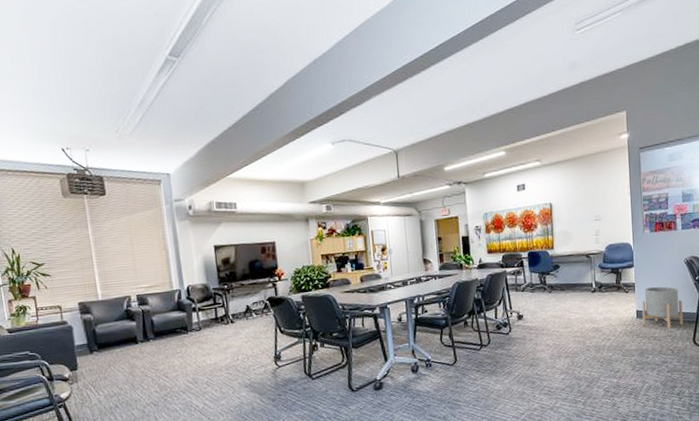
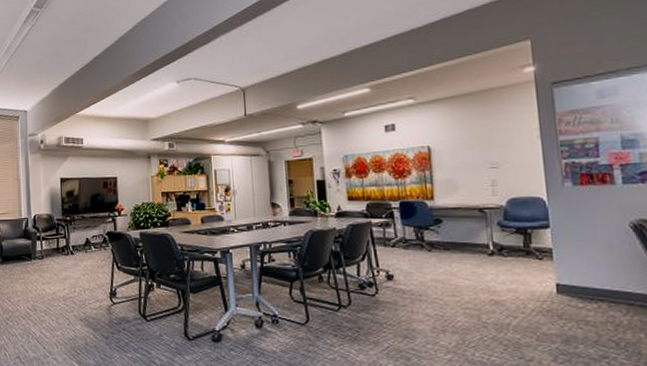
planter: present [641,286,683,329] -> none [563,255,633,313]

